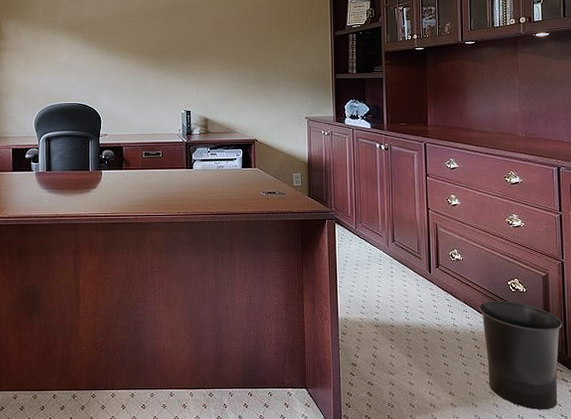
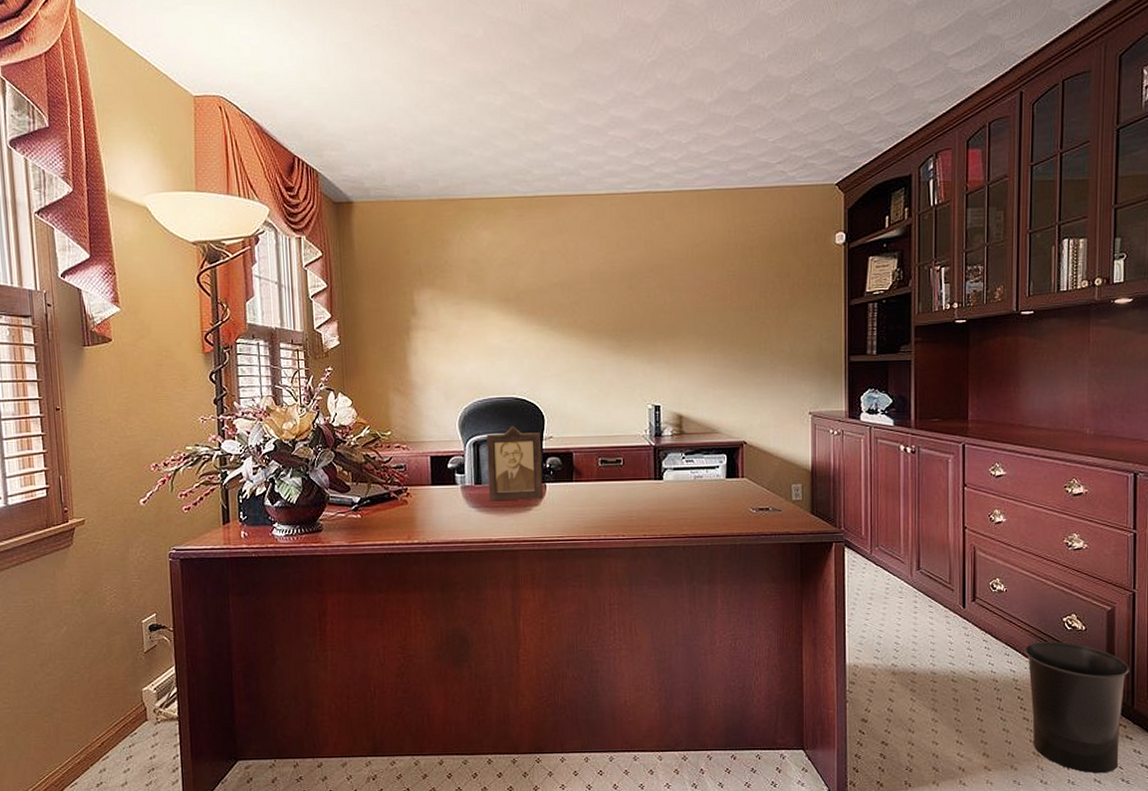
photo frame: none [56,125,99,184] -> present [486,425,543,500]

